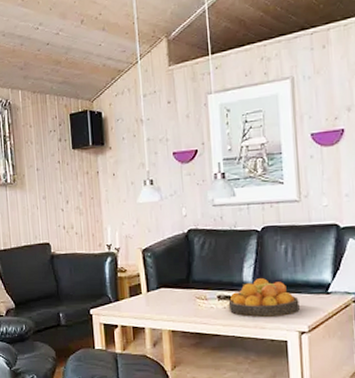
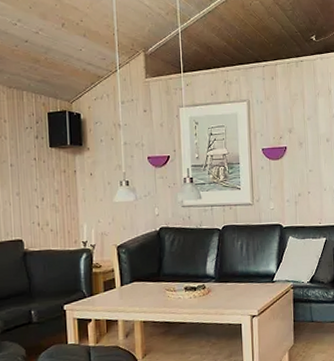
fruit bowl: present [228,277,300,317] -> none [193,270,252,305]

